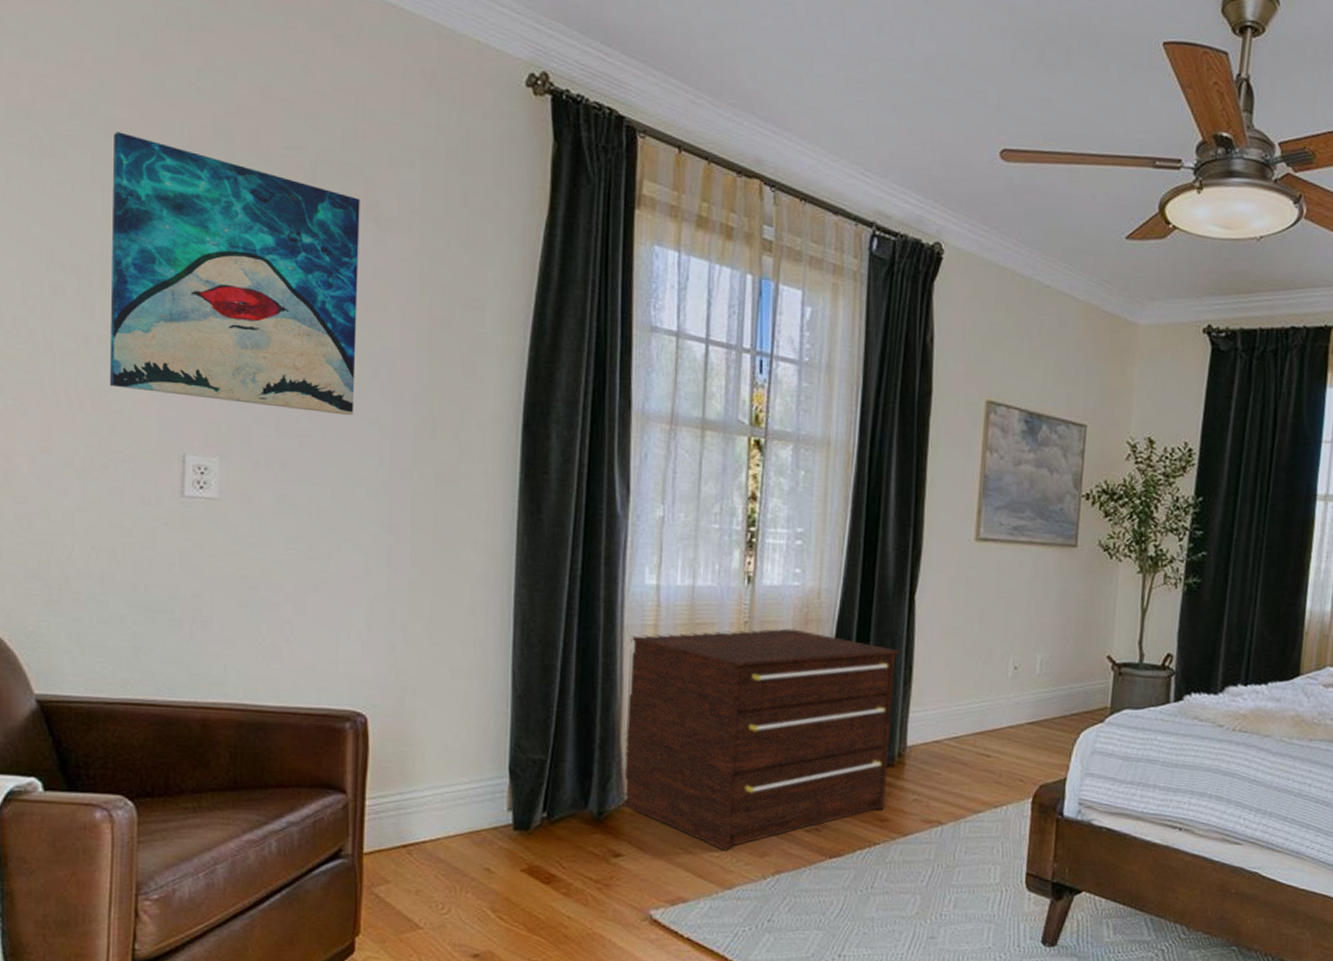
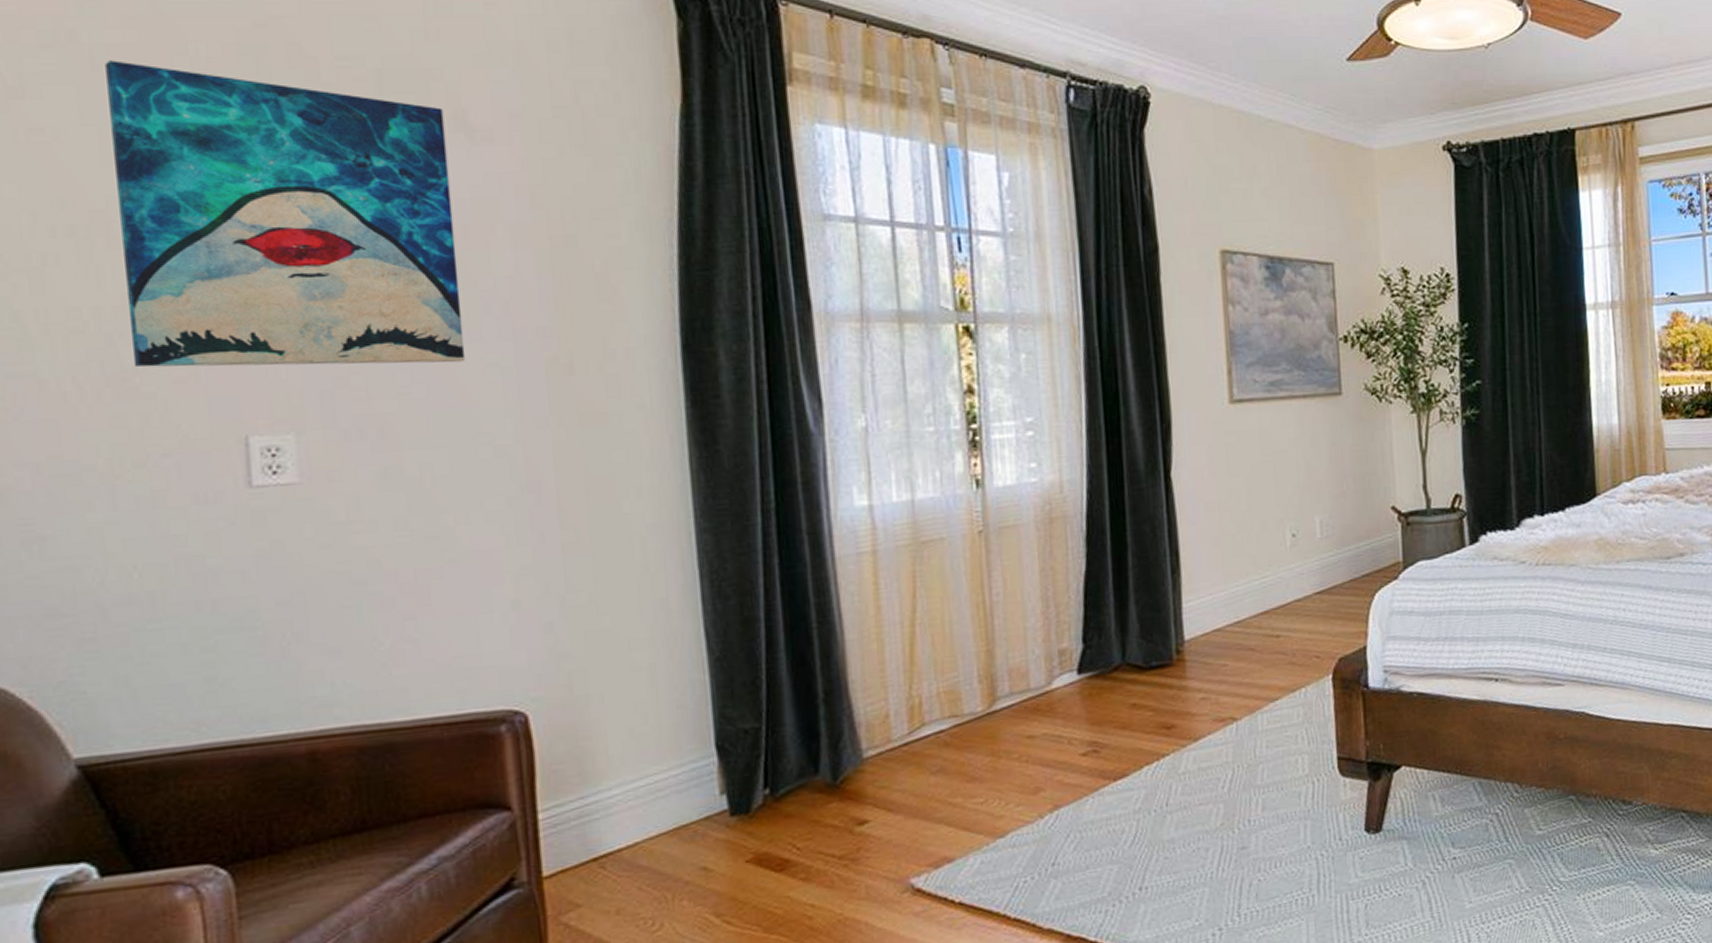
dresser: present [623,628,899,851] -> none [845,530,1169,795]

